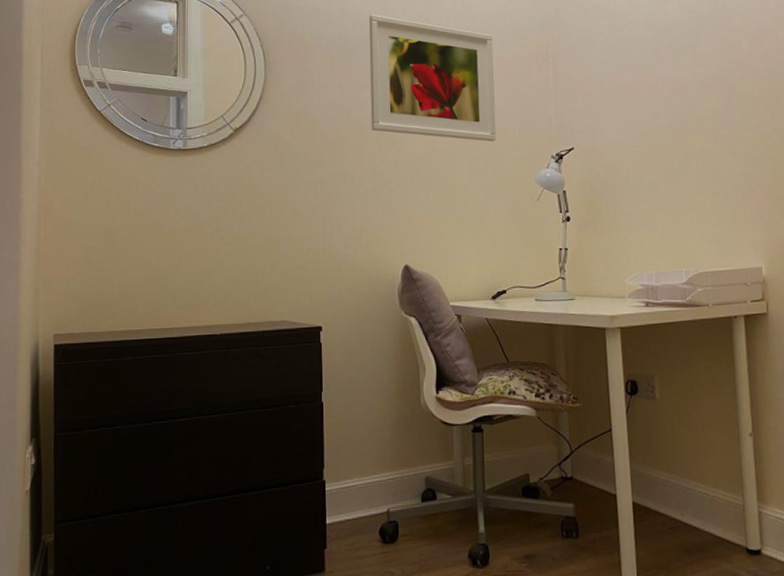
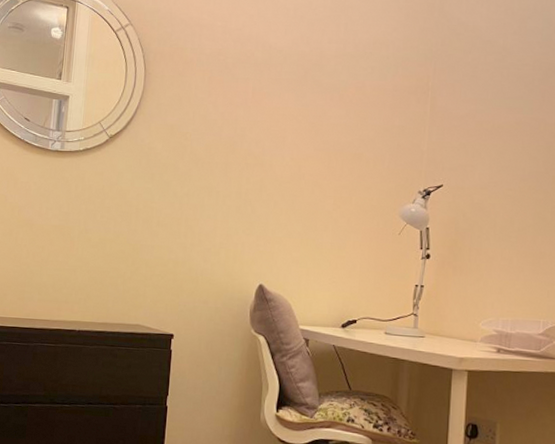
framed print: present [369,15,496,142] -> none [241,33,373,171]

